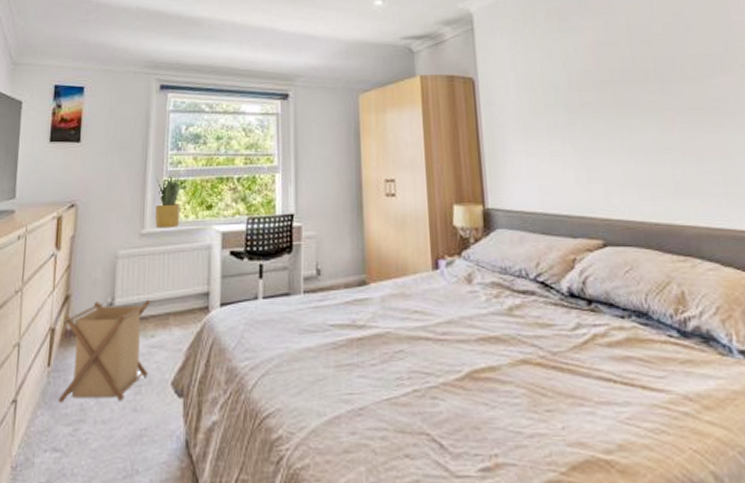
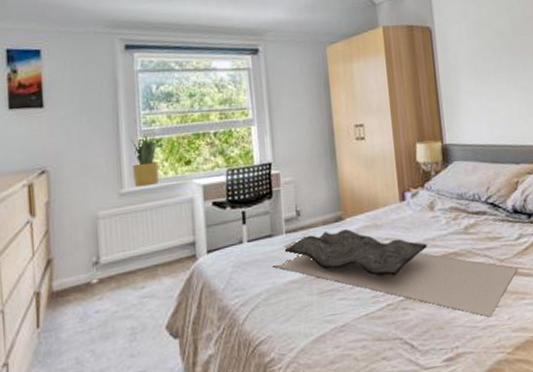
laundry basket: present [59,299,151,404] -> none [48,254,142,360]
throw blanket: none [288,295,575,421] -> present [273,228,518,316]

